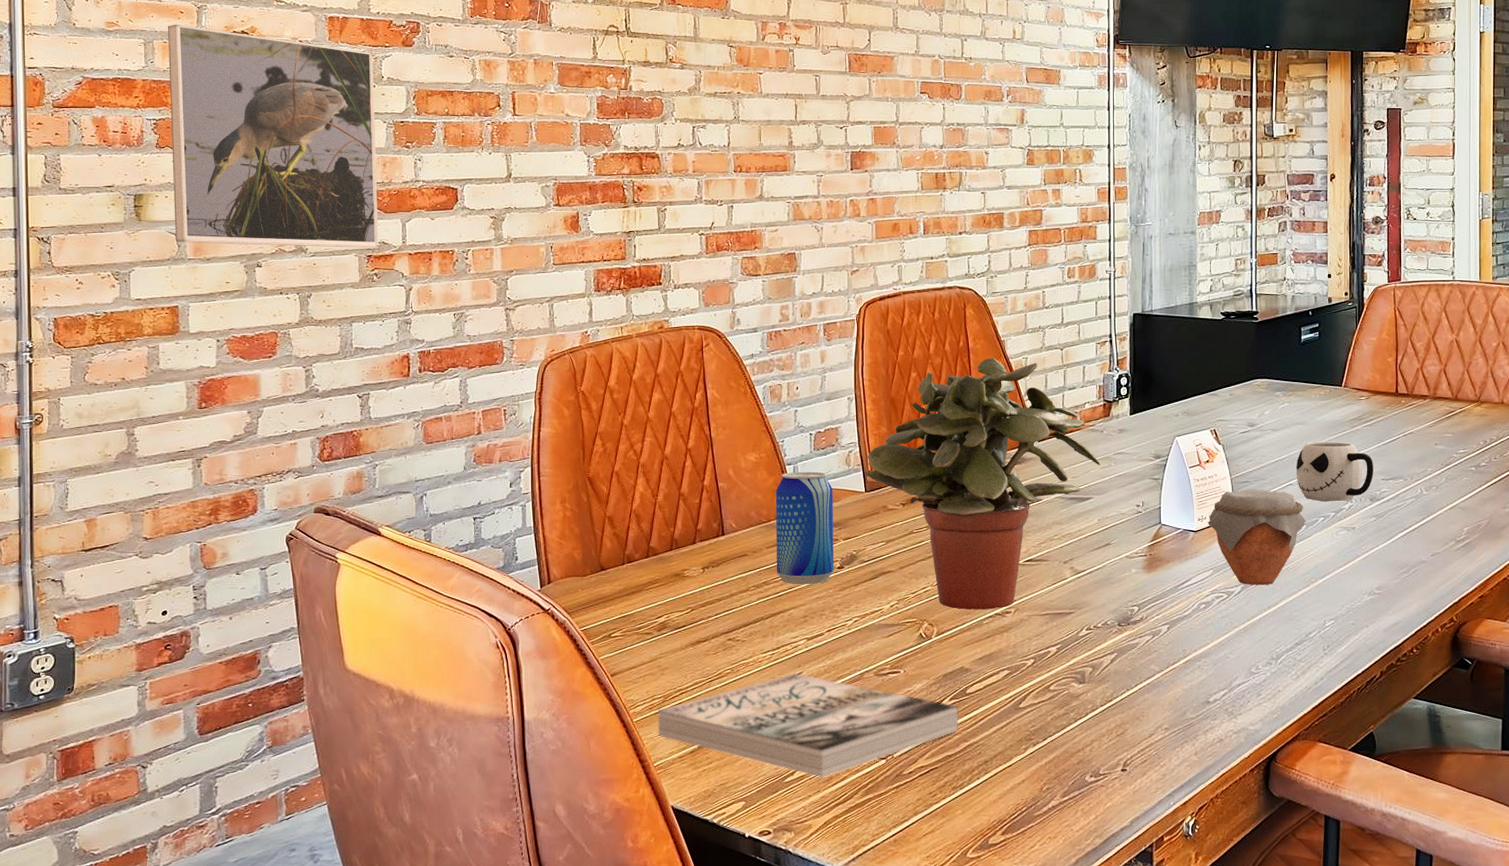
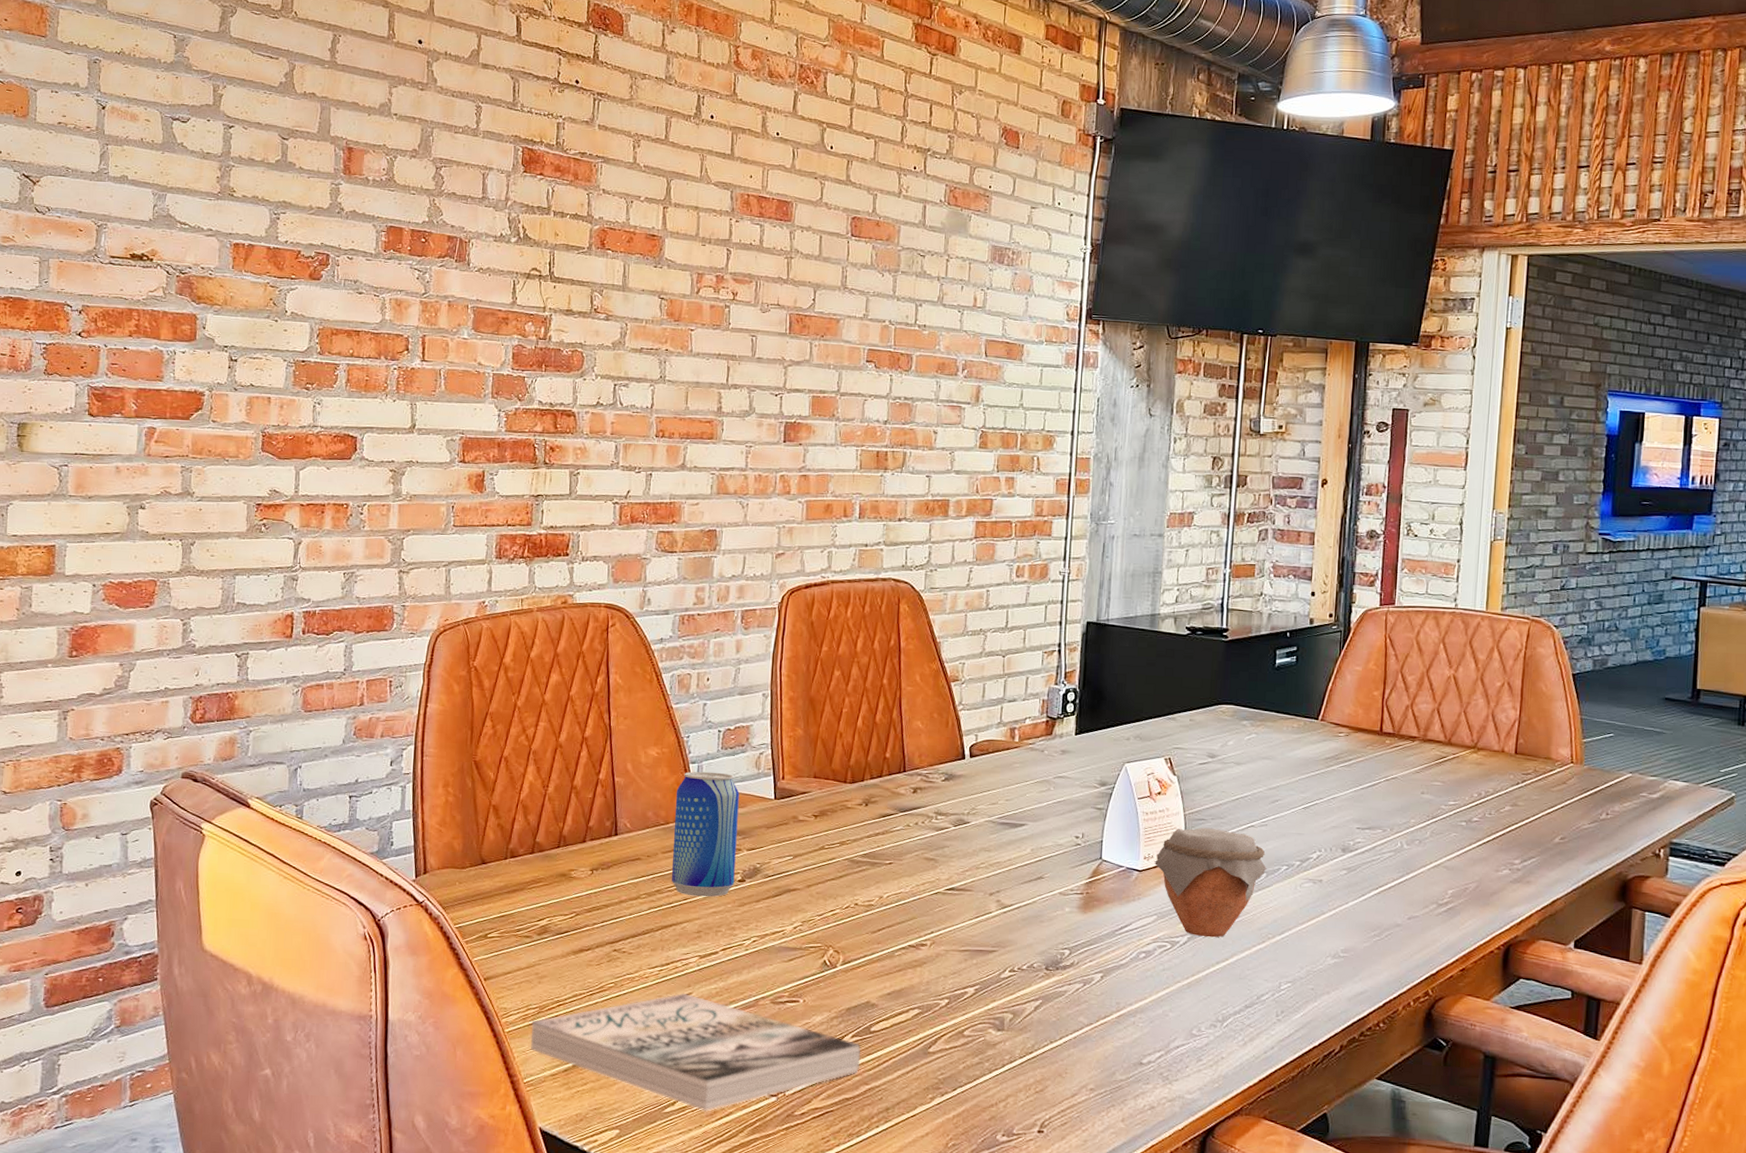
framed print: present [168,24,379,248] -> none [57,242,278,496]
potted plant: present [864,357,1101,610] -> none [774,660,1039,940]
mug: present [1296,441,1374,502] -> none [1259,780,1349,850]

